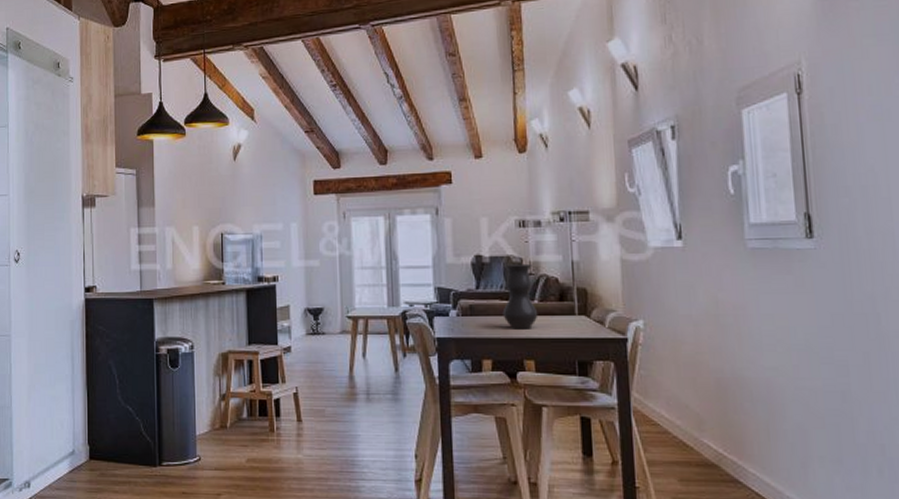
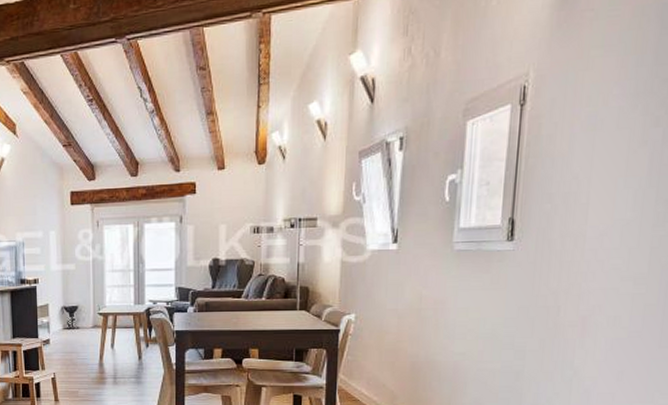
vase: present [502,263,538,329] -> none [234,265,265,323]

